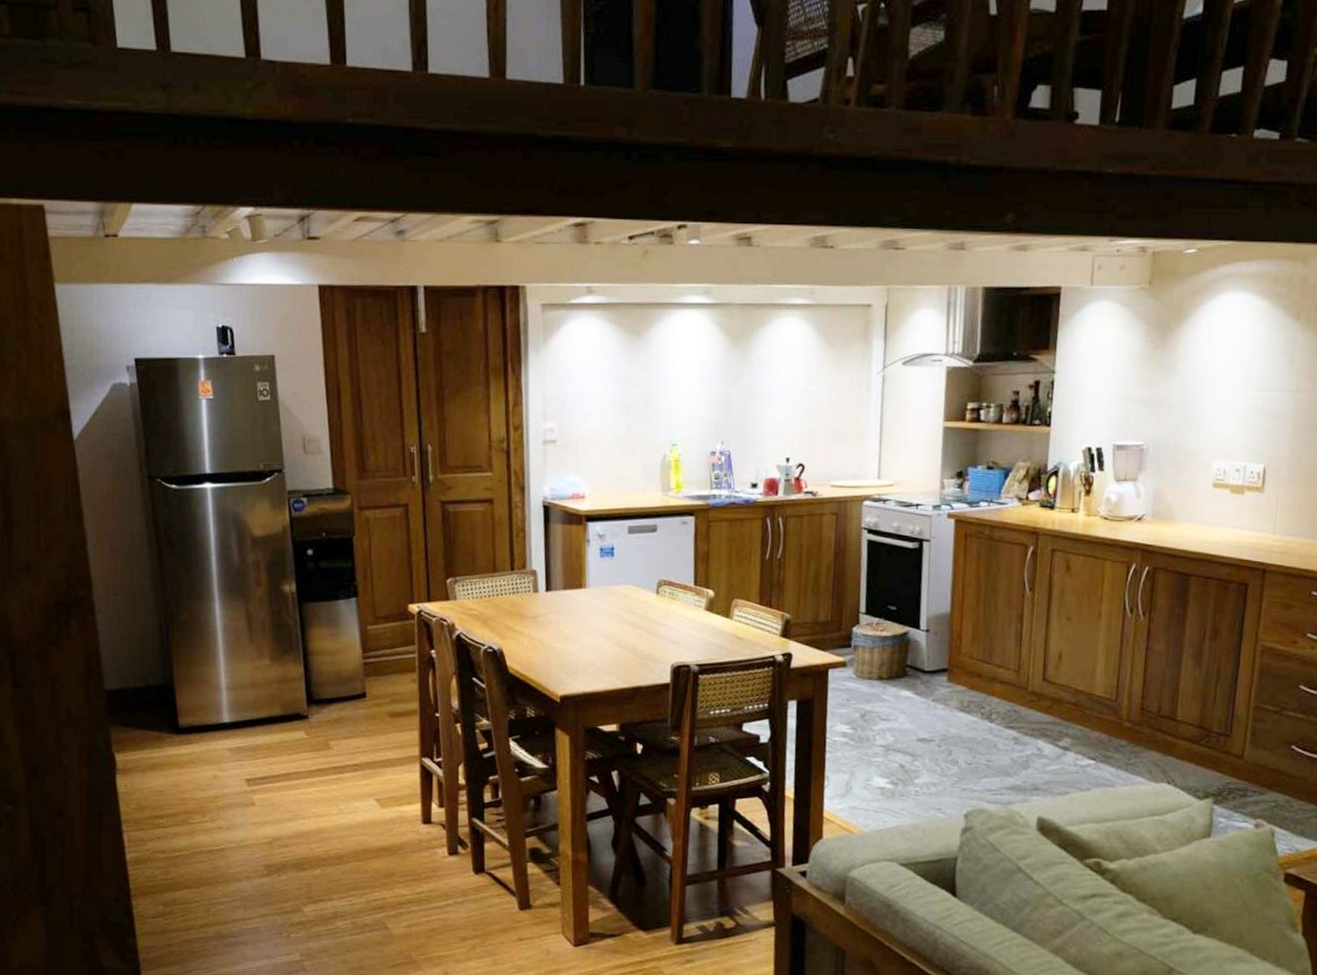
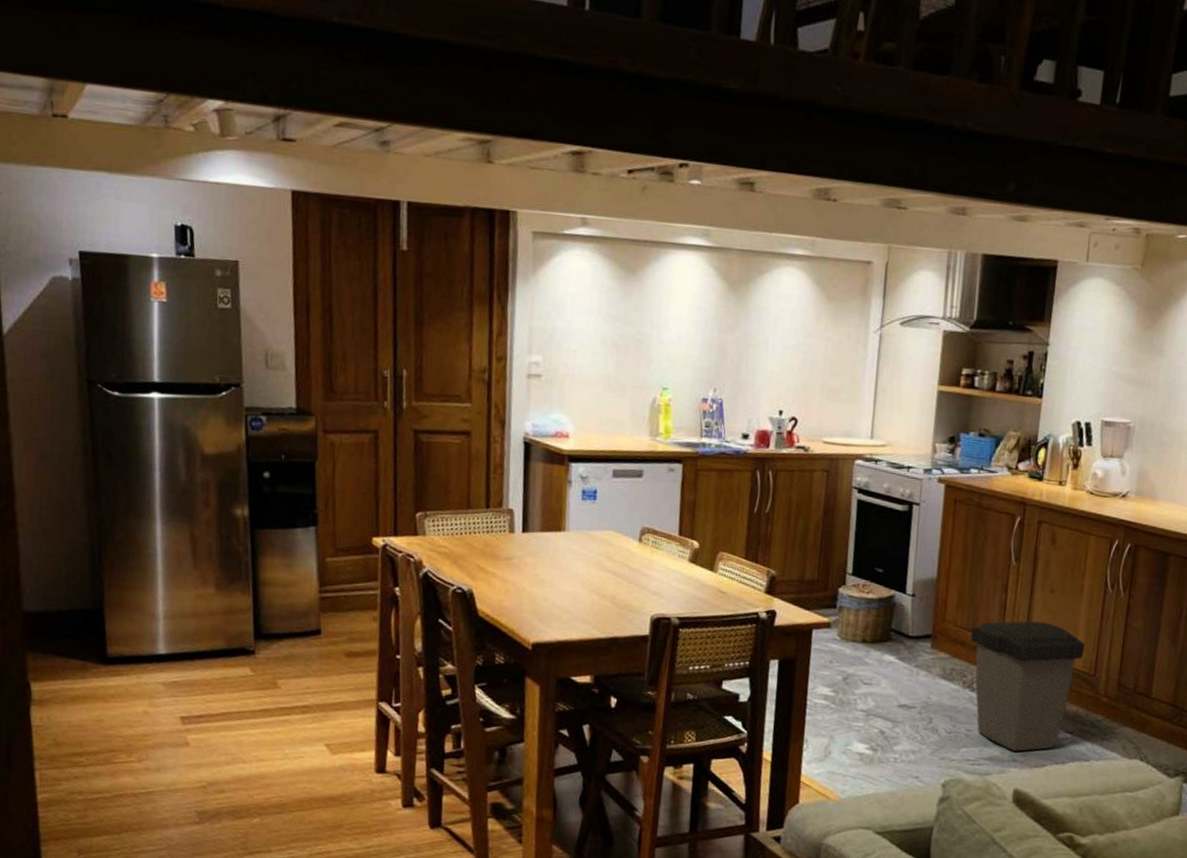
trash can: none [987,649,1105,780] -> present [970,620,1085,752]

